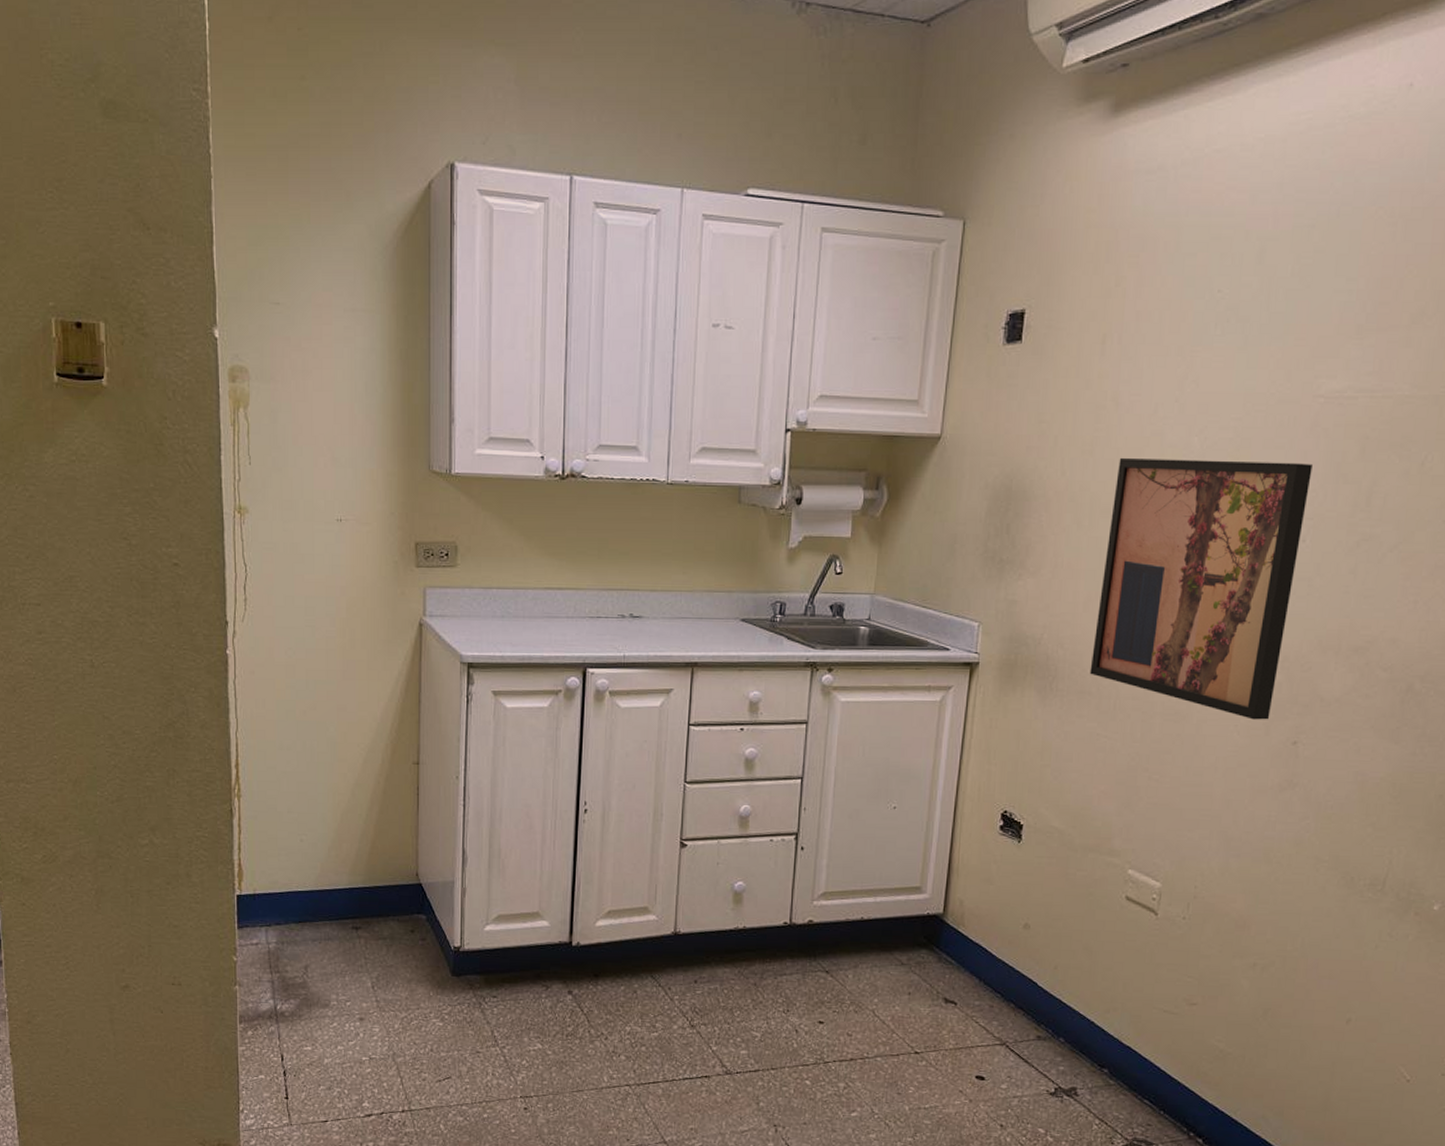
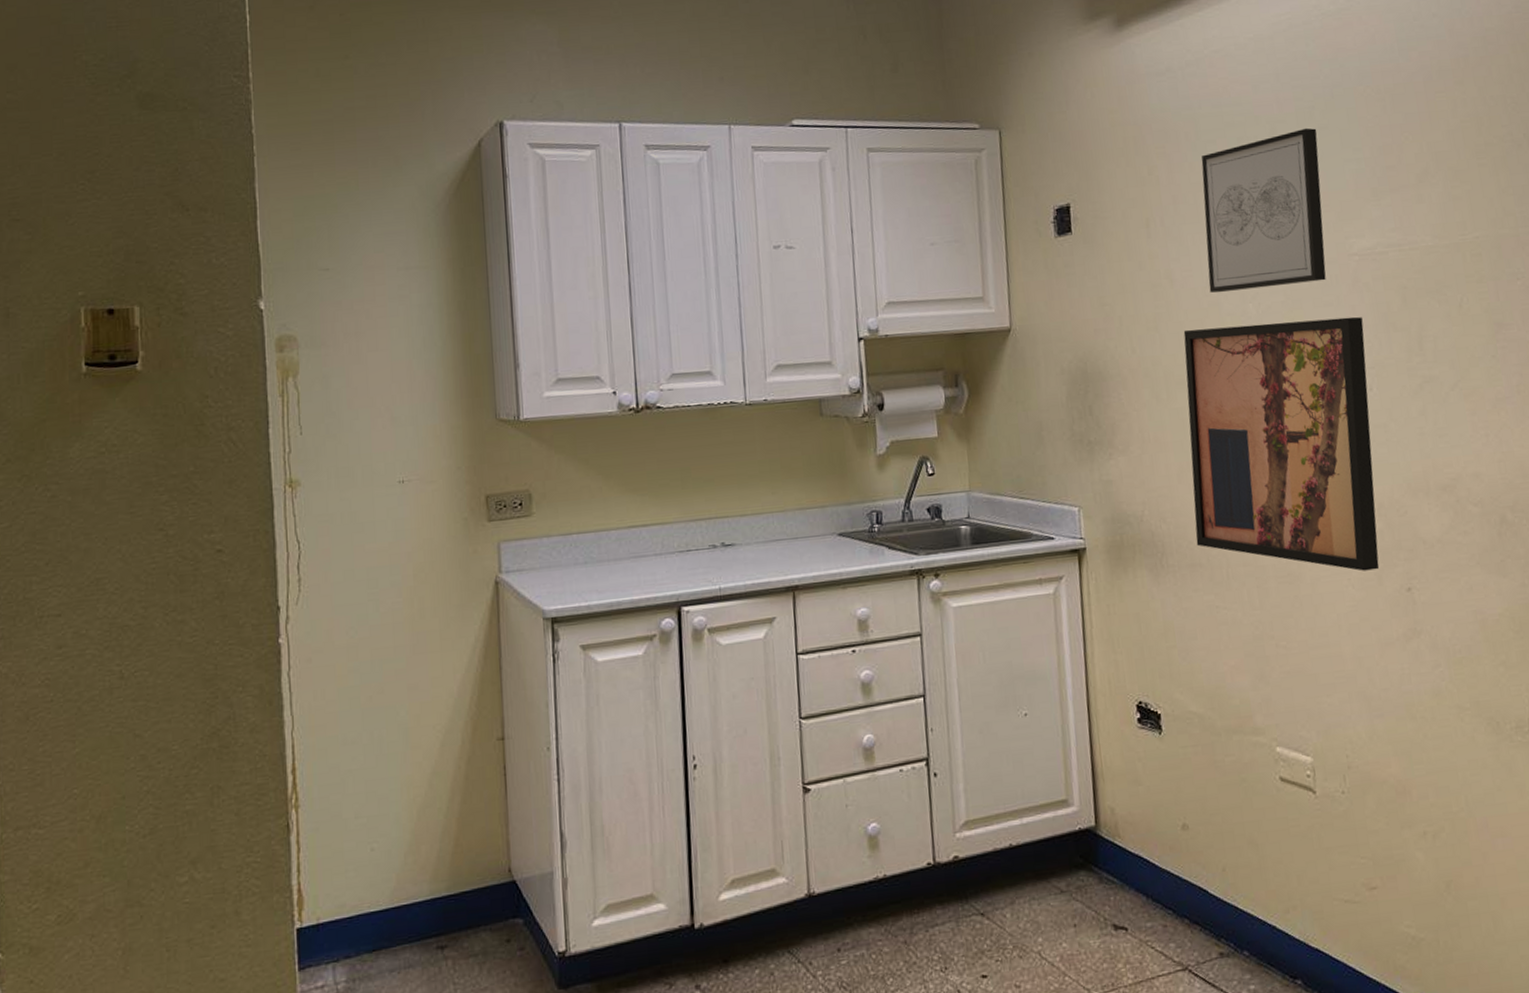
wall art: none [1155,249,1312,423] -> present [1201,127,1326,293]

